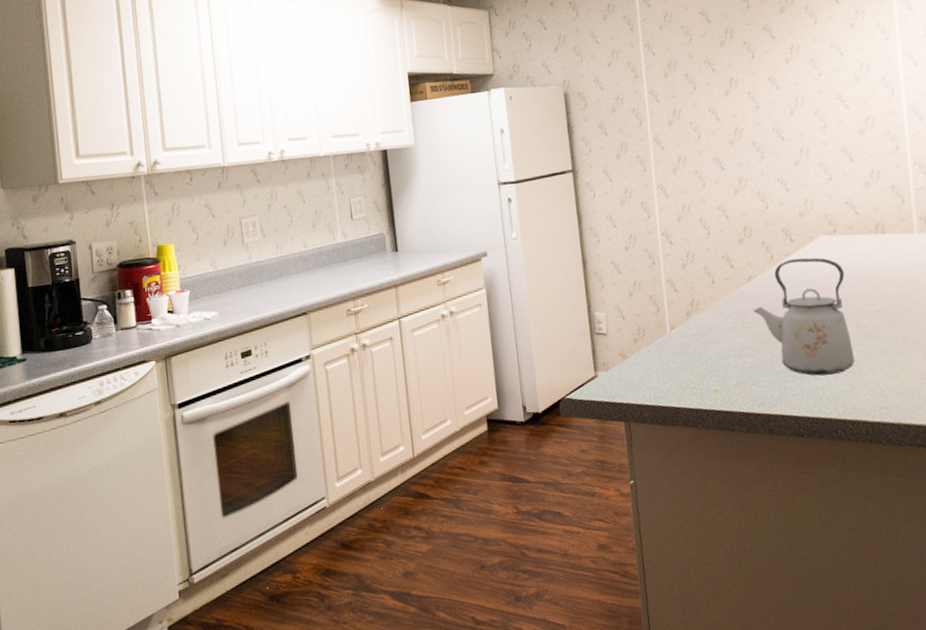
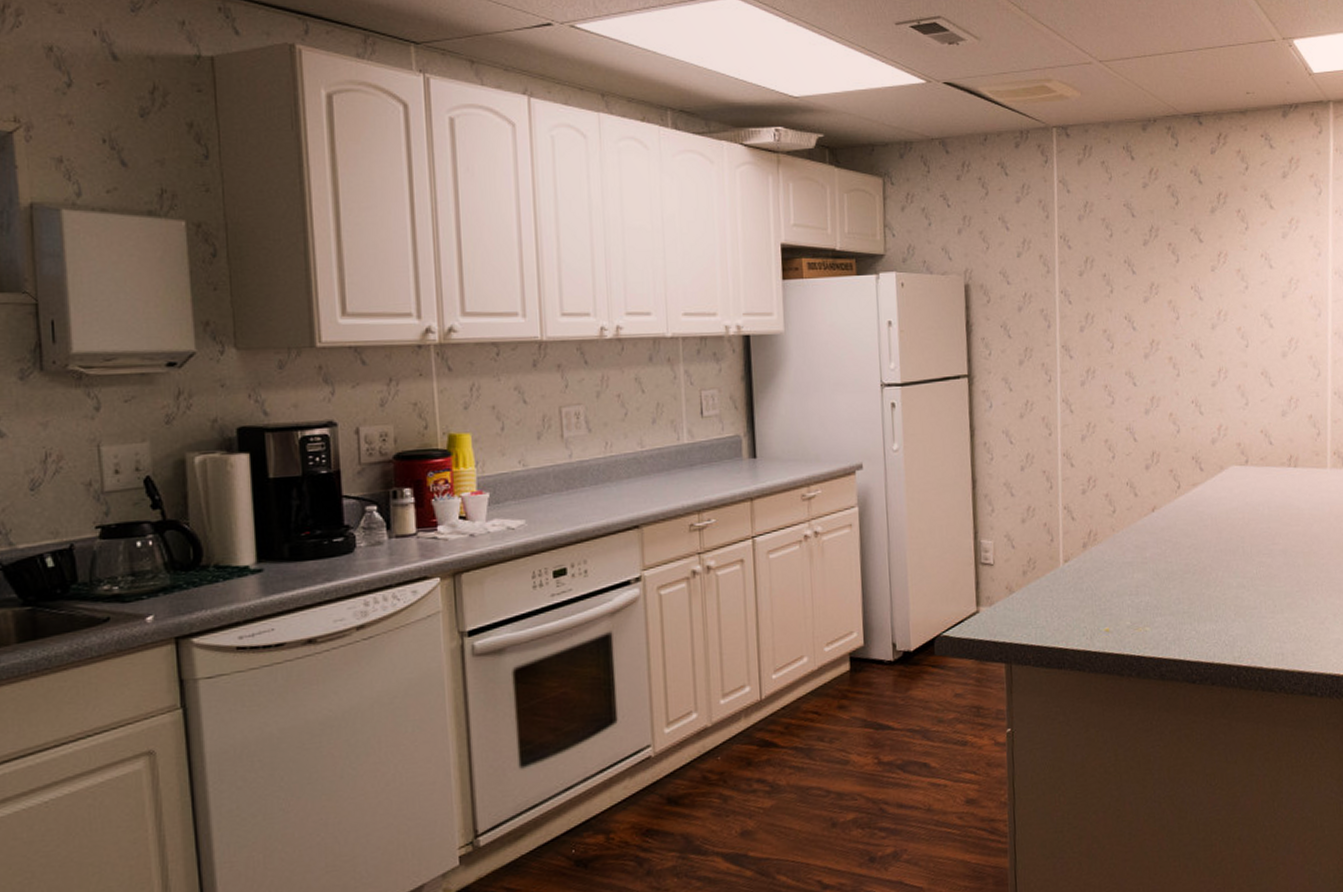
kettle: present [753,258,855,376] -> none [1154,489,1255,618]

